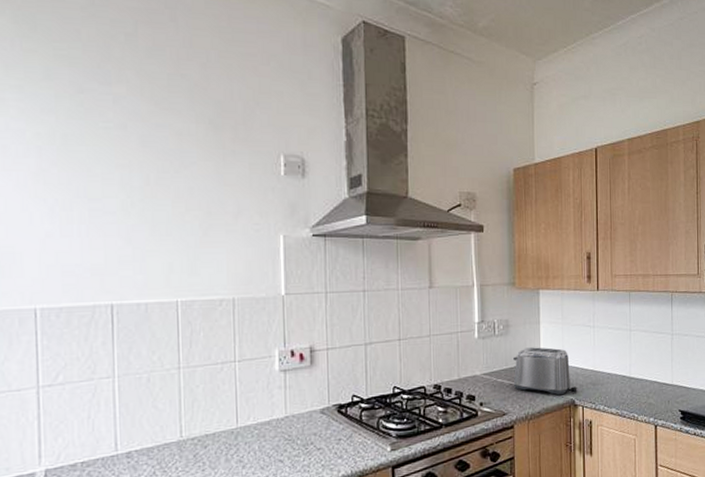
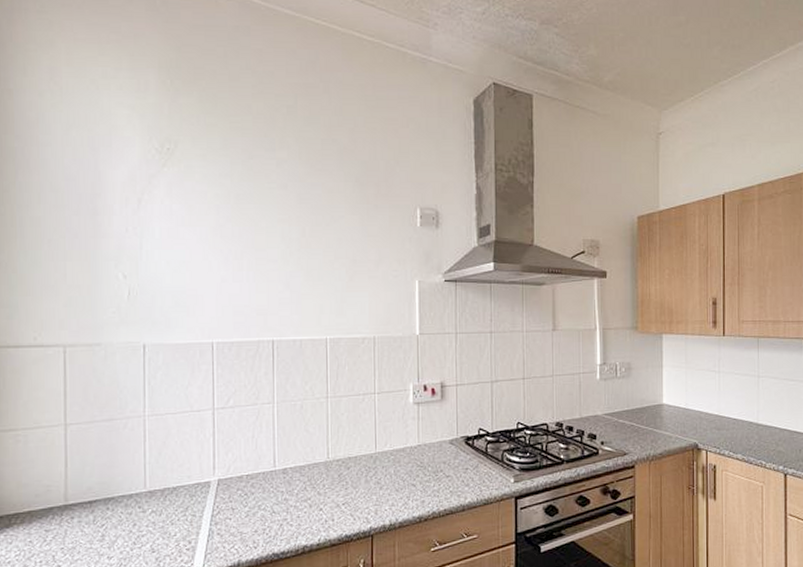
toaster: present [513,347,577,395] -> none [634,390,701,438]

